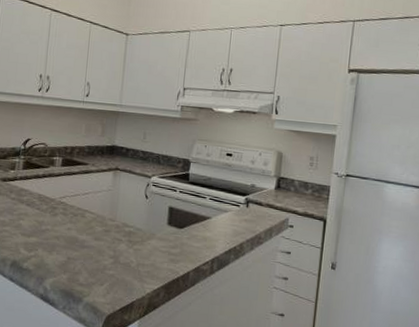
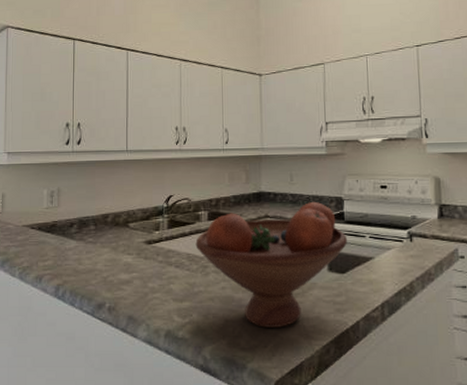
fruit bowl: none [47,160,189,270] -> present [195,201,347,328]

